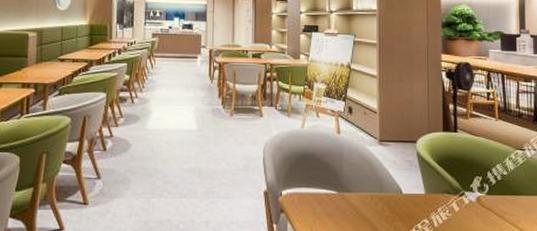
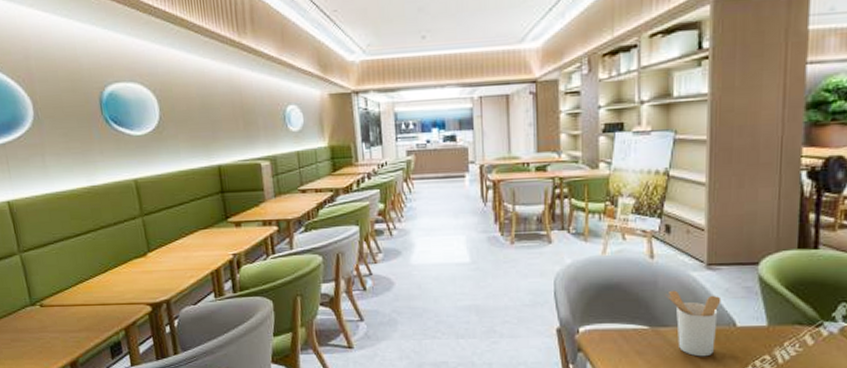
utensil holder: none [349,161,391,220] -> present [666,290,722,357]

